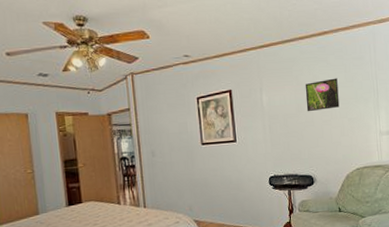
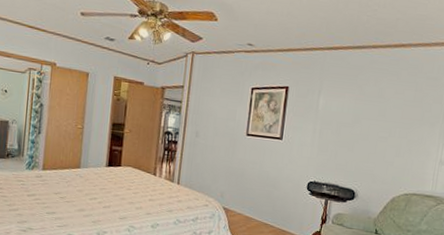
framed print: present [305,78,340,112] -> none [364,94,405,126]

